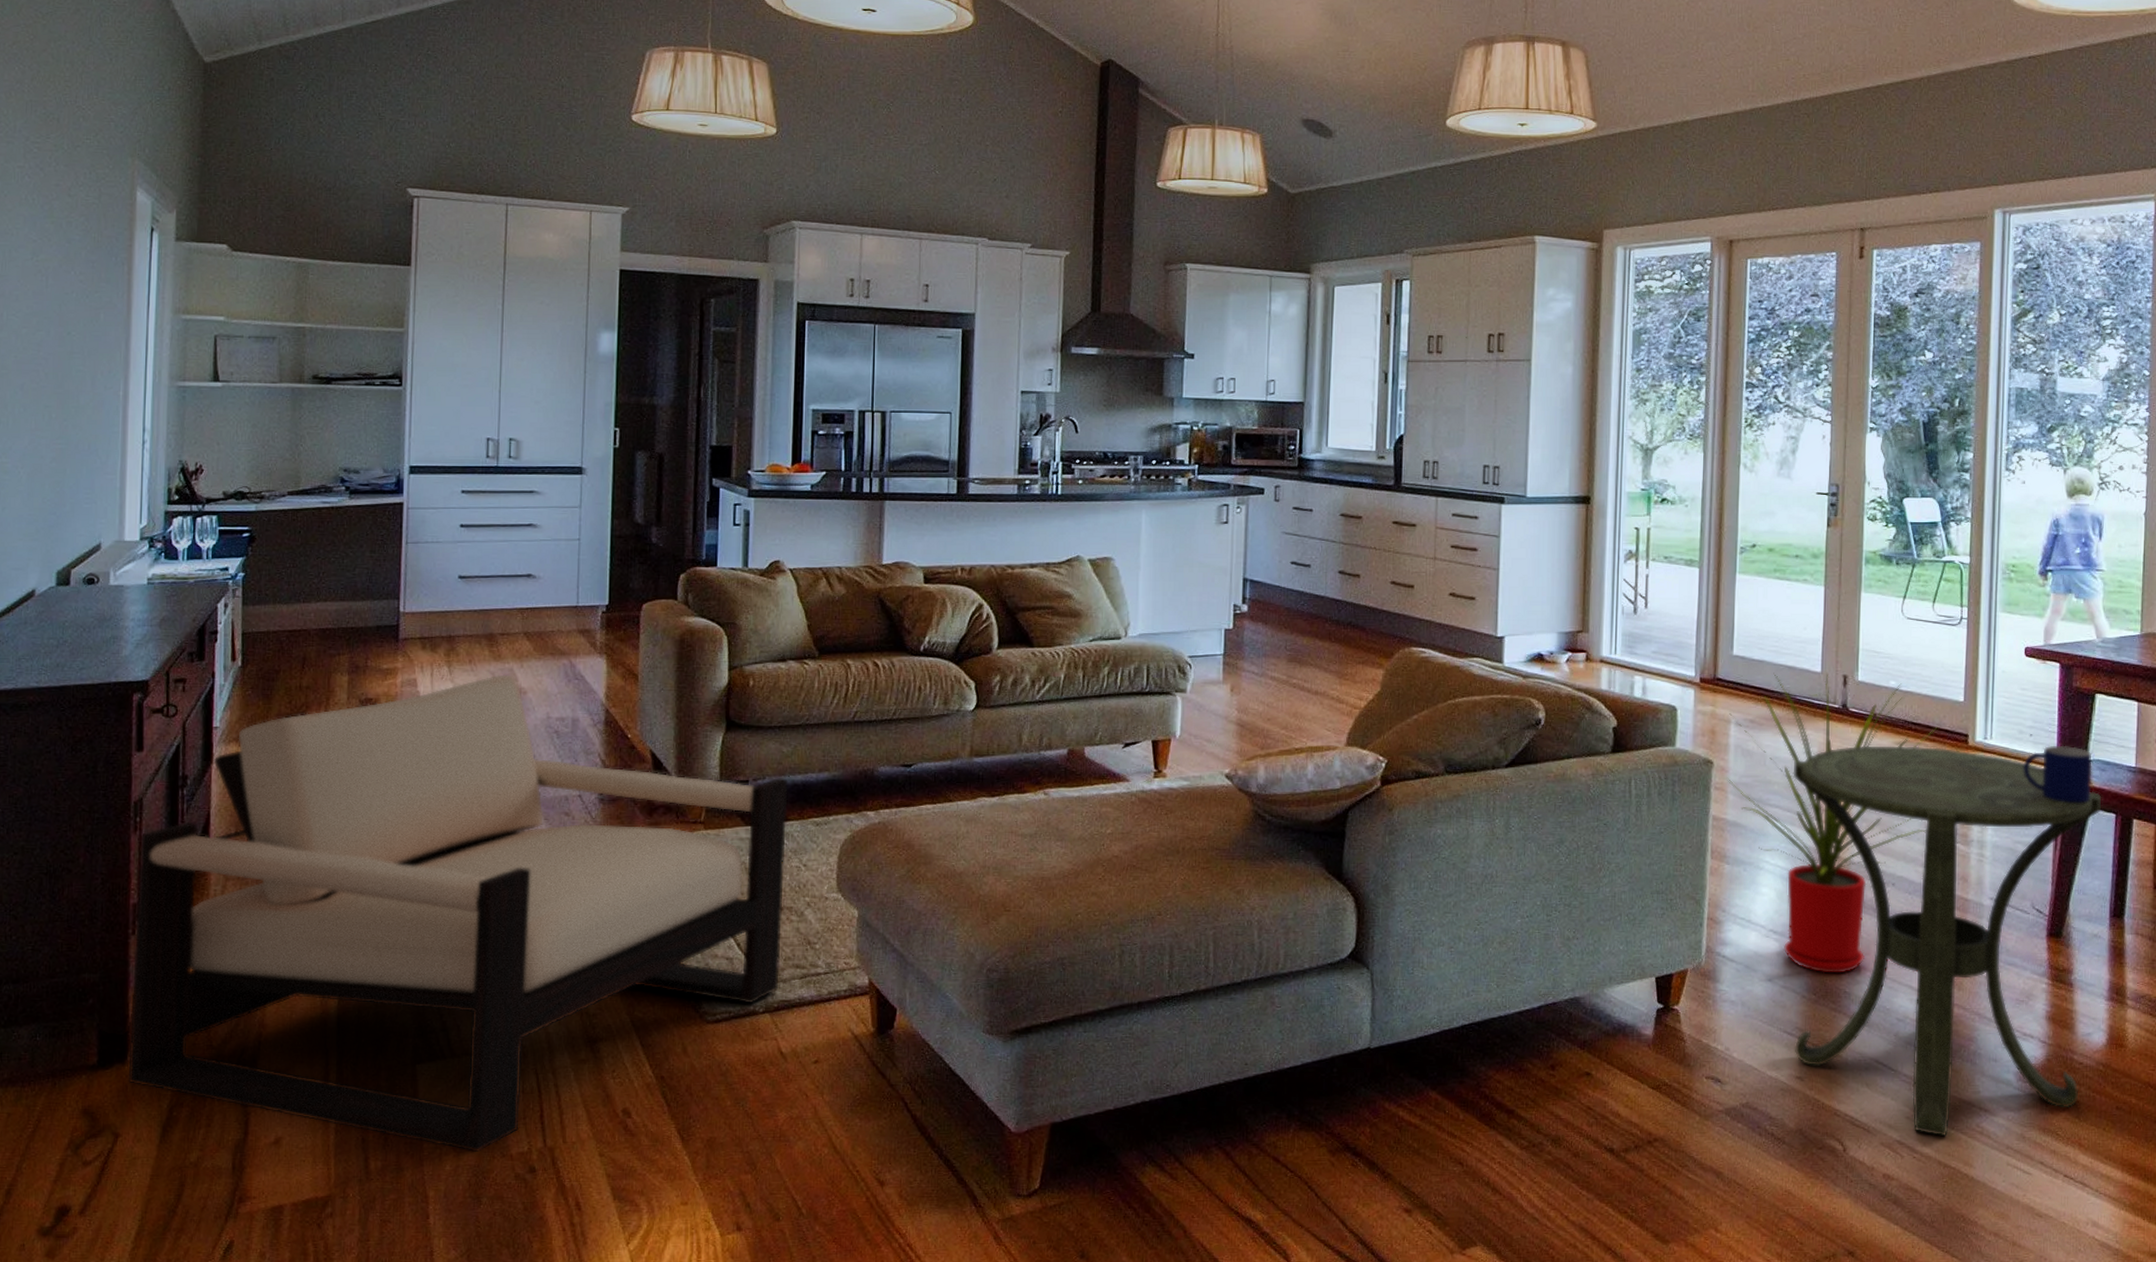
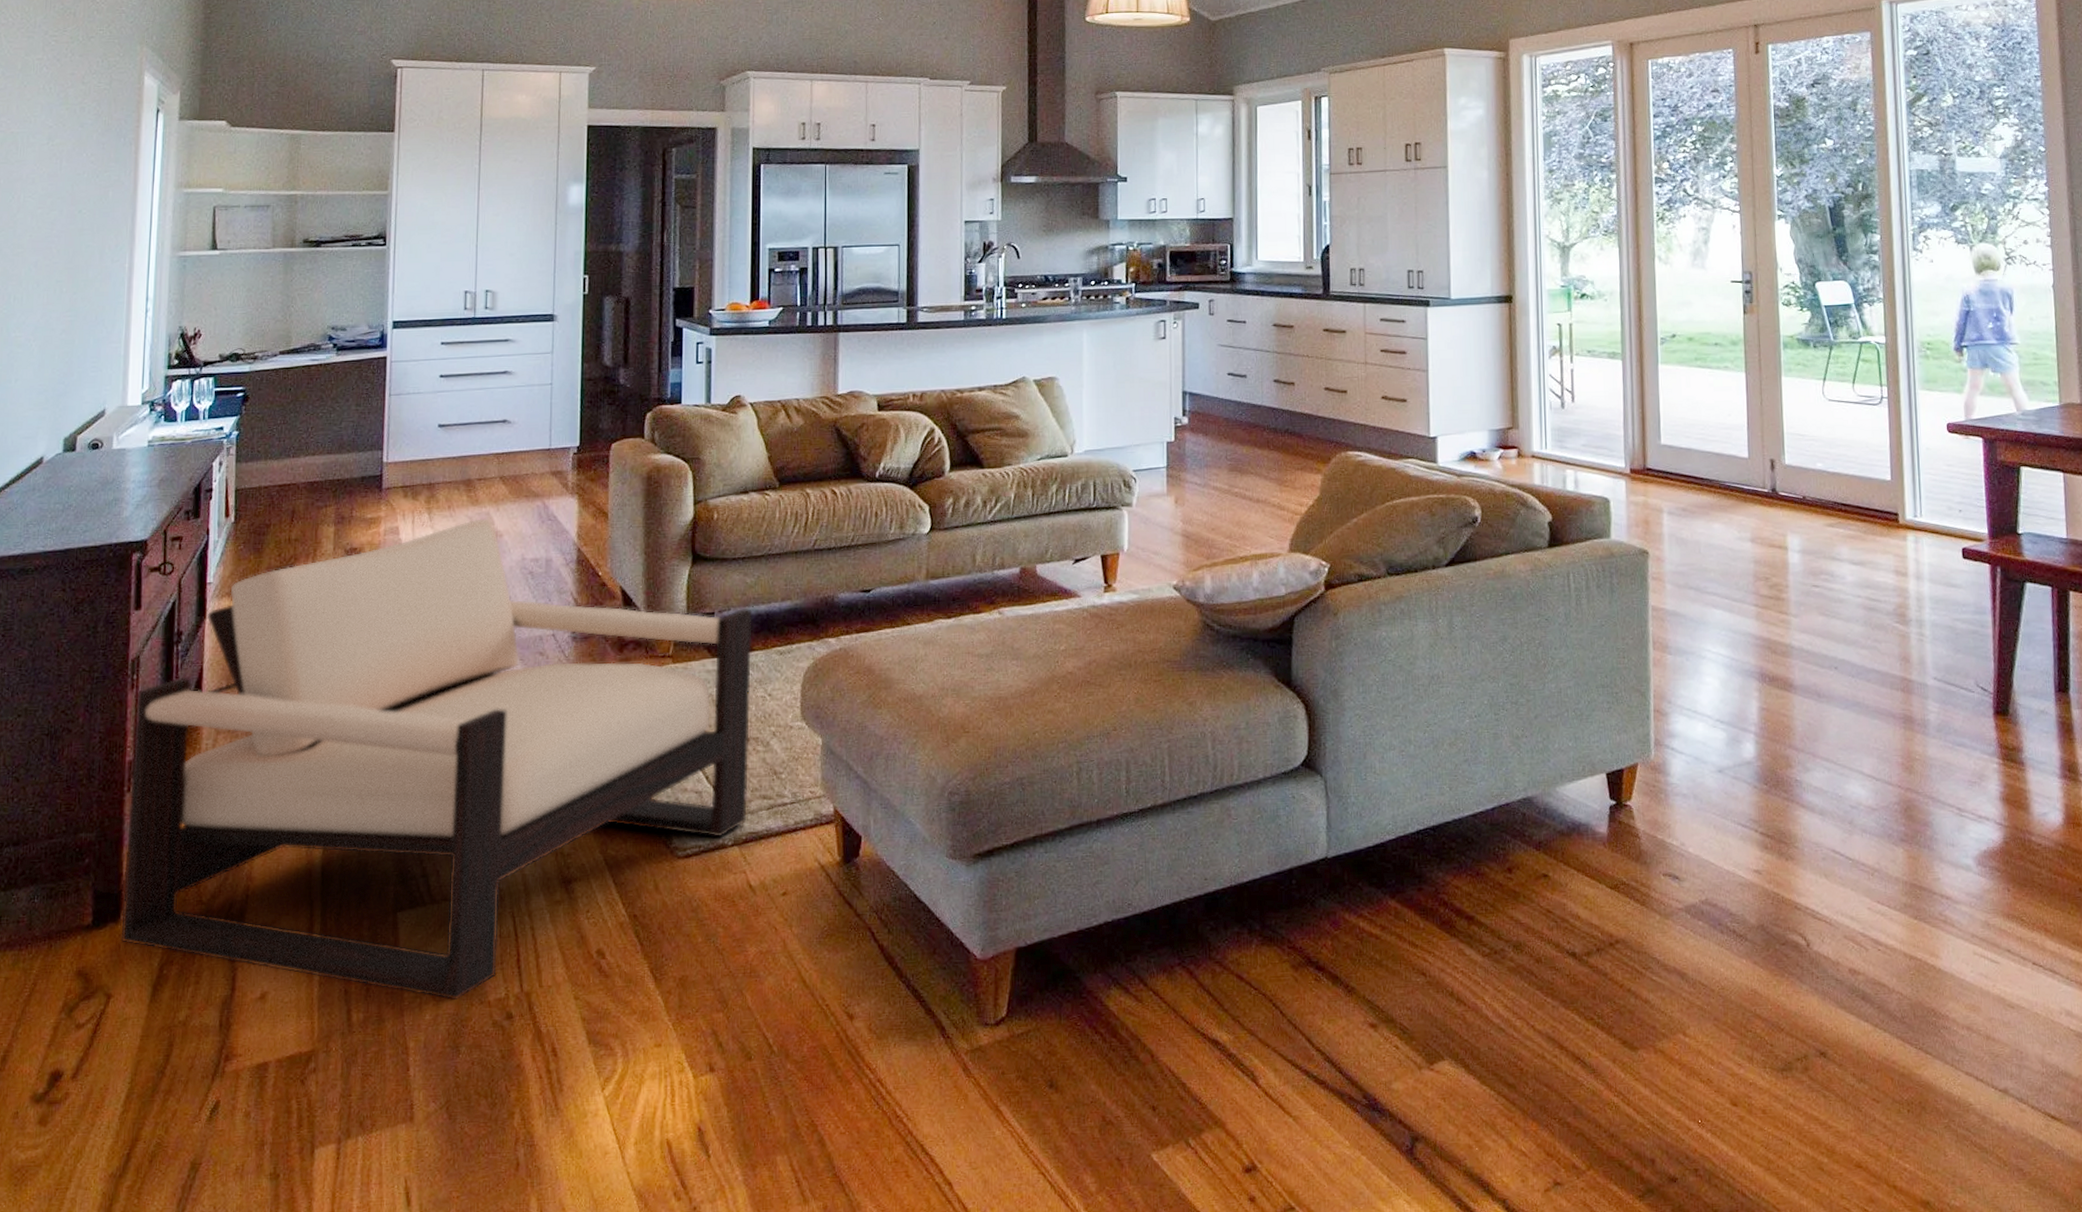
house plant: present [1727,672,1939,973] -> none [1661,458,1869,762]
side table: present [1793,746,2101,1137] -> none [1728,527,2040,927]
mug: present [2023,745,2092,804] -> none [1955,519,2025,578]

